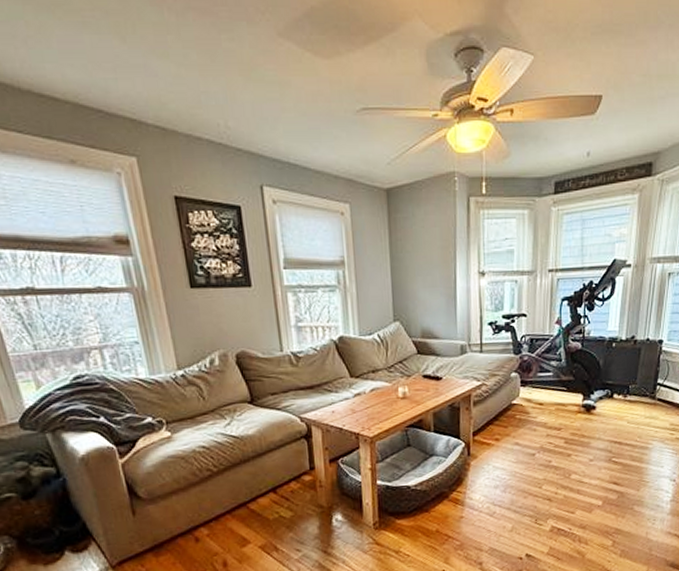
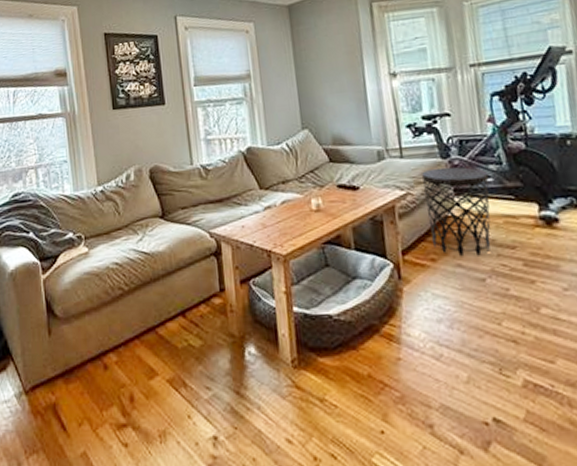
side table: none [496,362,550,437] -> present [422,167,491,257]

